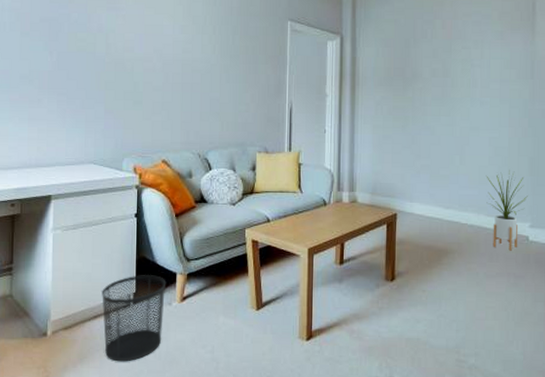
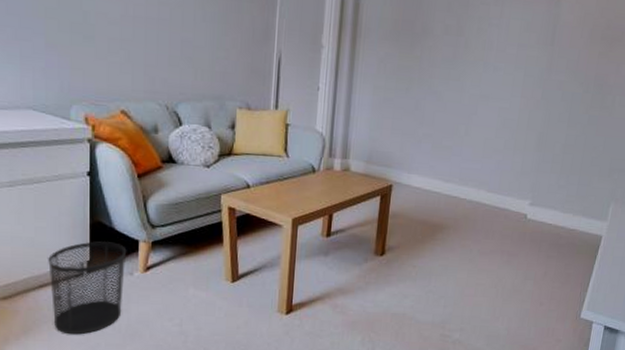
house plant: present [486,170,528,251] -> none [488,144,532,229]

